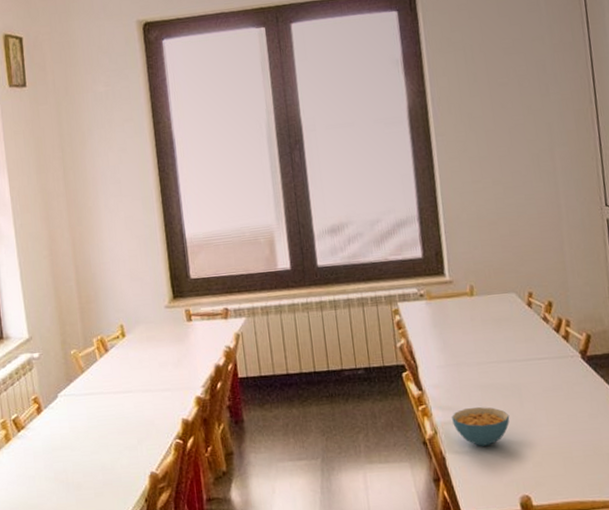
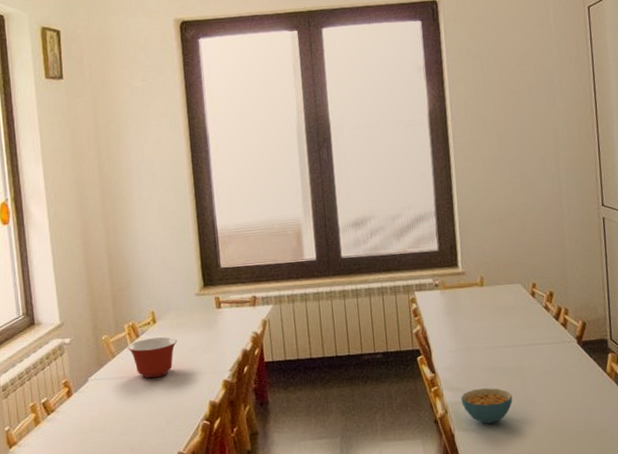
mixing bowl: none [97,351,148,395] -> present [128,337,178,378]

